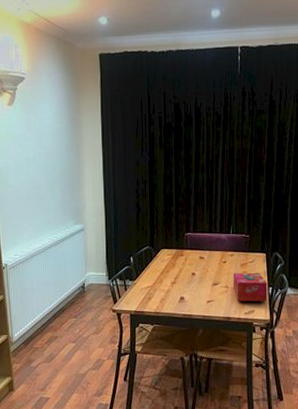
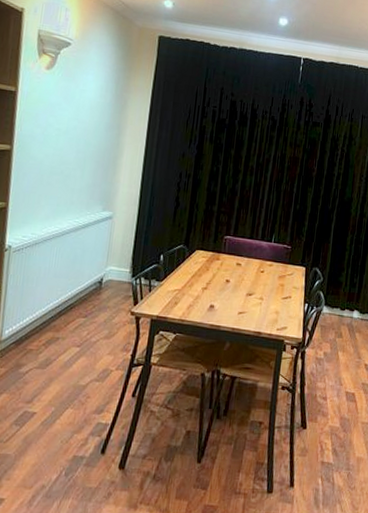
tissue box: present [233,272,268,302] -> none [267,284,304,319]

